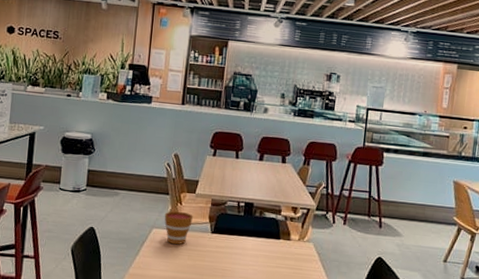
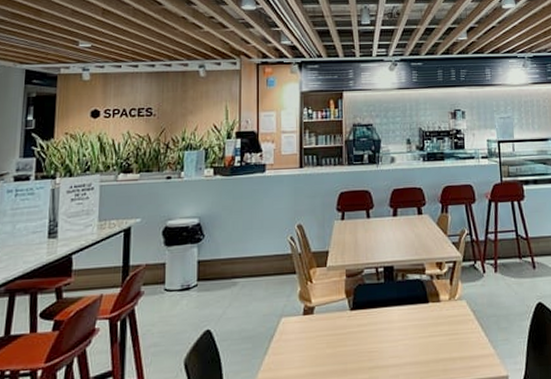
cup: present [164,211,193,245] -> none [293,290,327,333]

